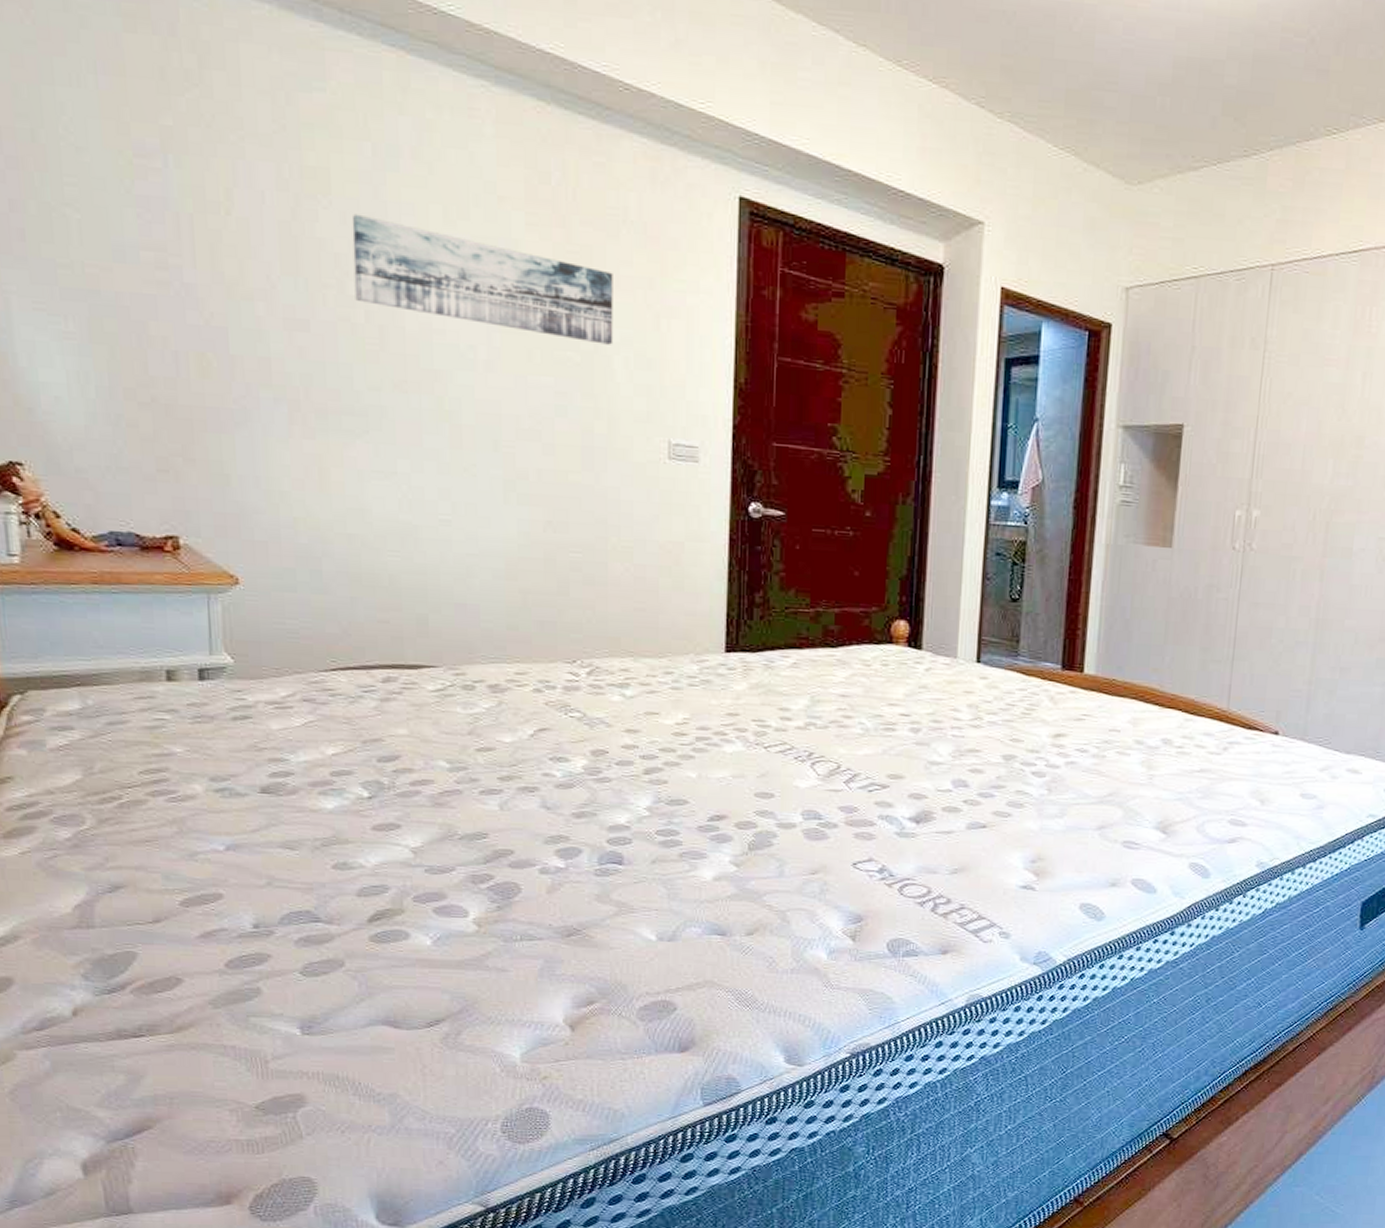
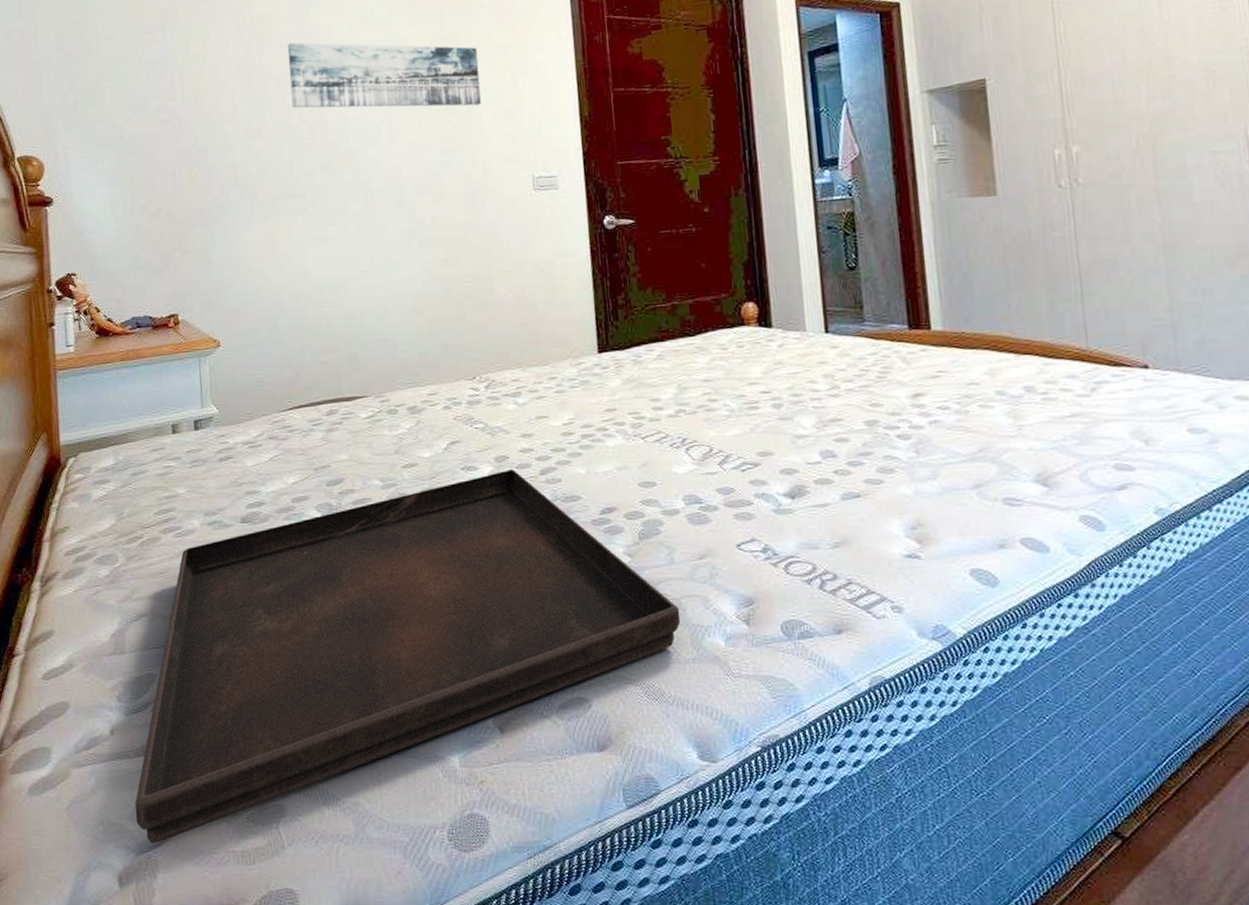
serving tray: none [106,765,784,1131] -> present [135,469,681,844]

